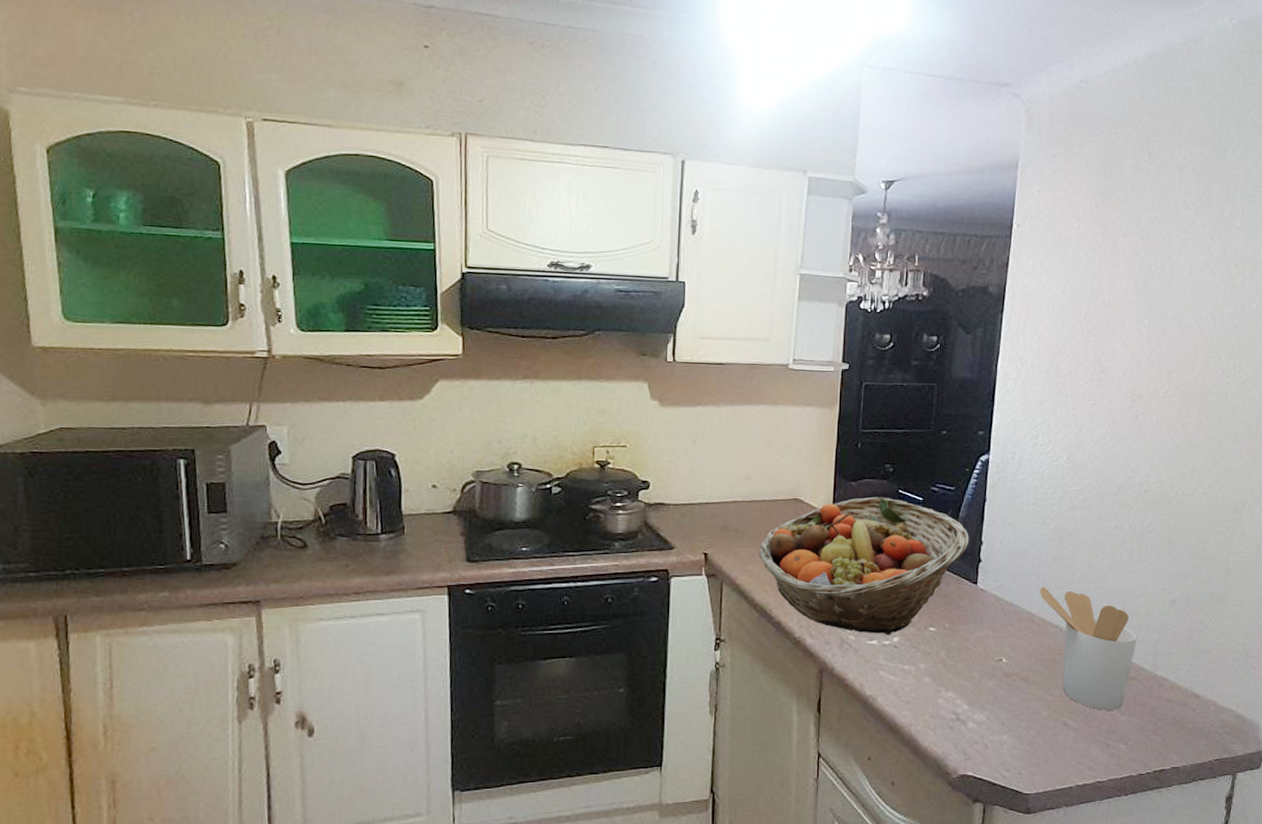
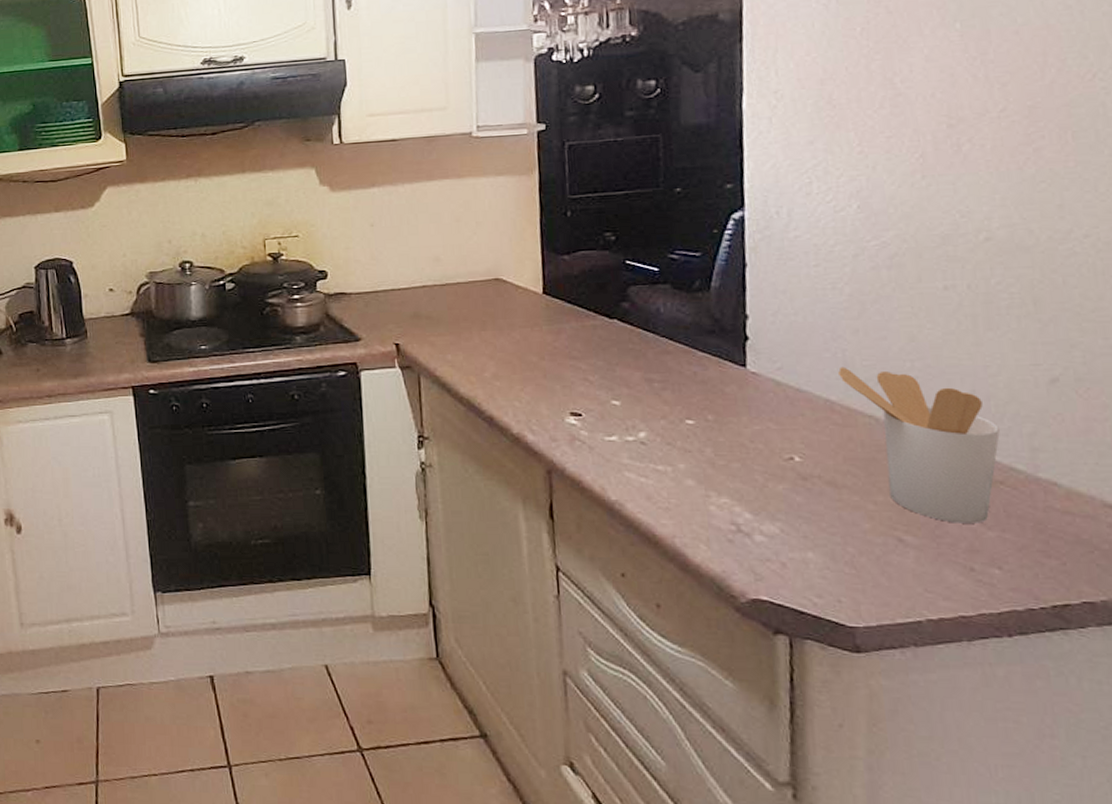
fruit basket: present [758,496,969,635] -> none [458,270,729,430]

